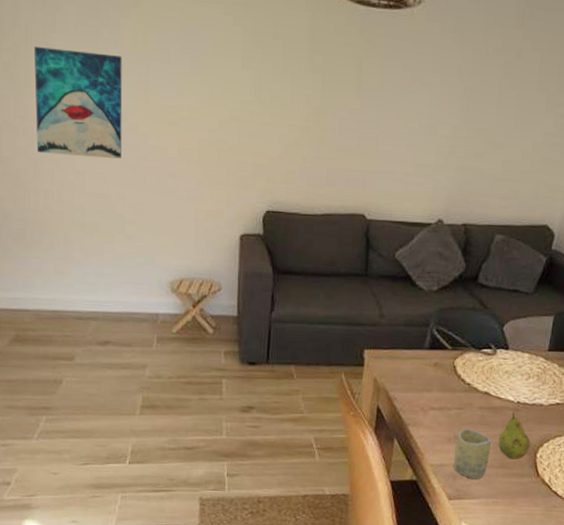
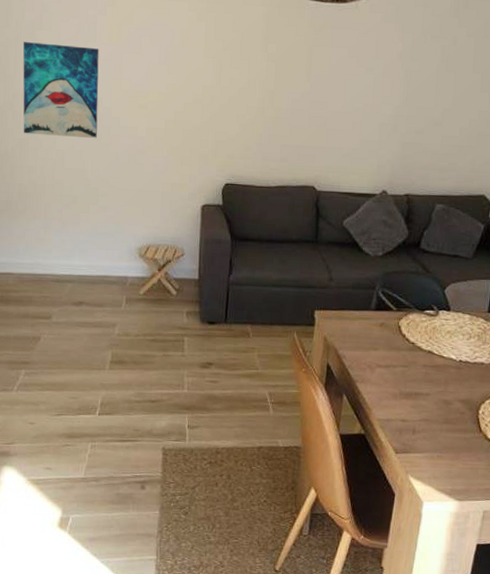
cup: present [454,429,491,479] -> none [400,386,435,434]
fruit: present [498,412,531,460] -> none [442,370,473,416]

